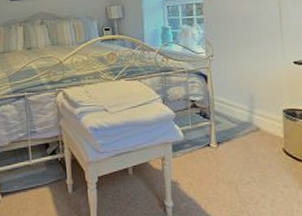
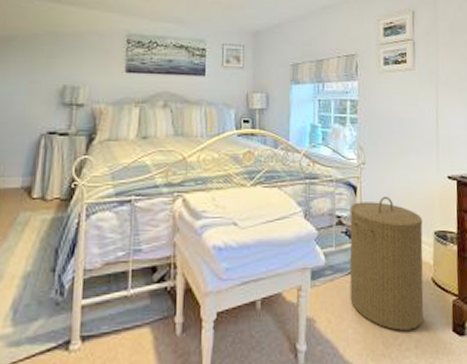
laundry hamper: none [202,82,277,192] -> present [349,196,424,331]

